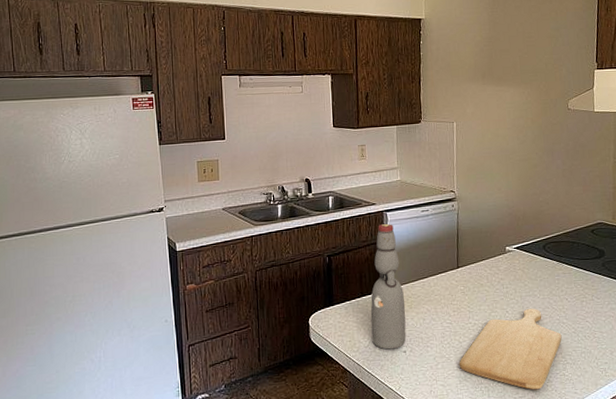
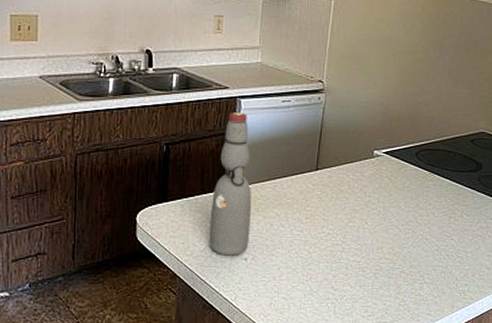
chopping board: present [459,308,562,390] -> none [305,220,423,309]

